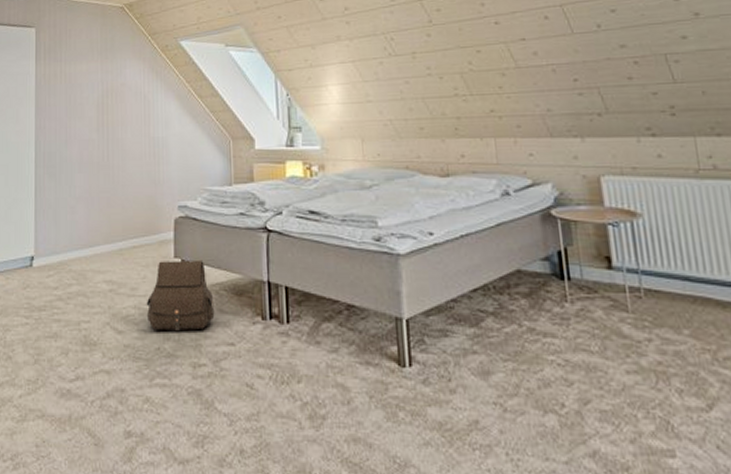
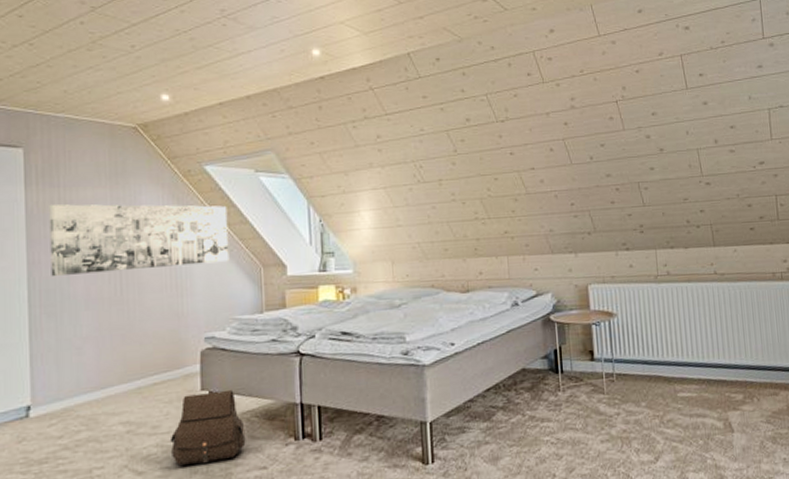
wall art: none [53,76,201,140] -> present [49,204,230,276]

